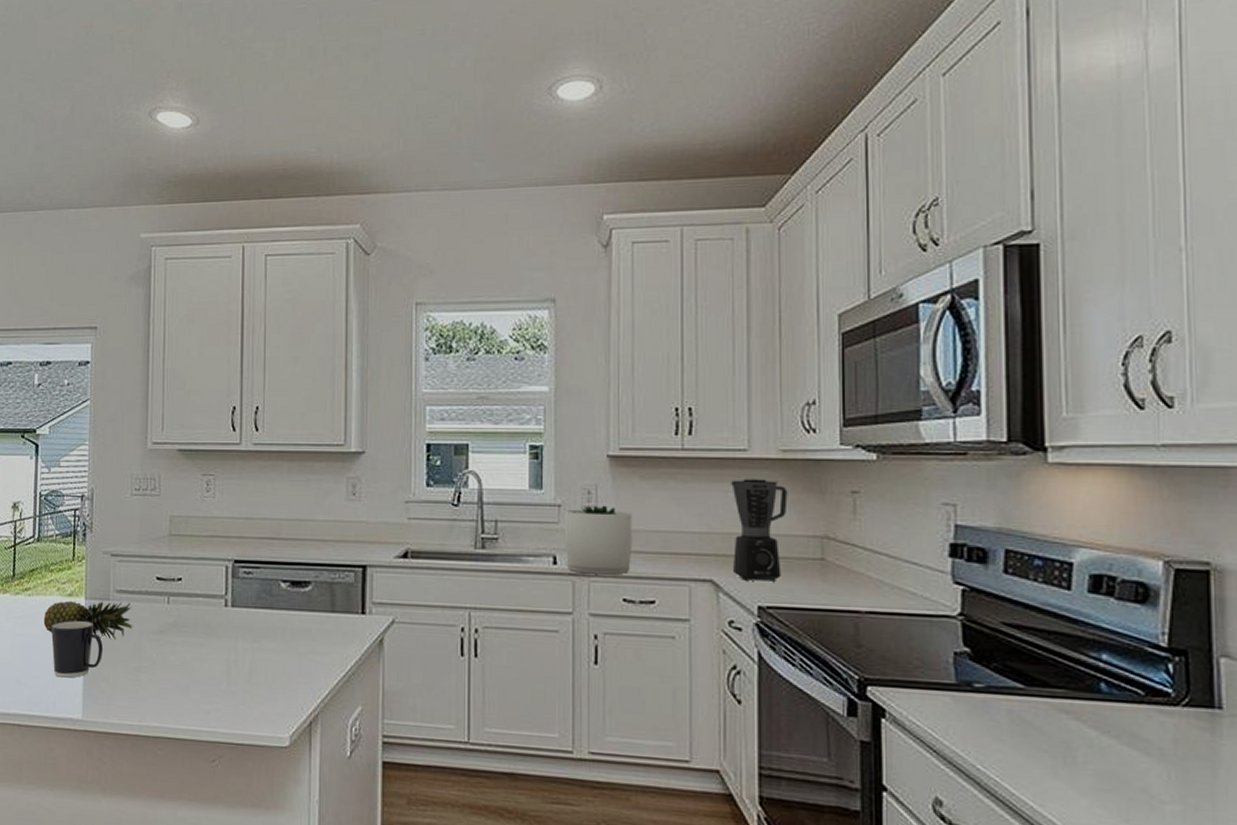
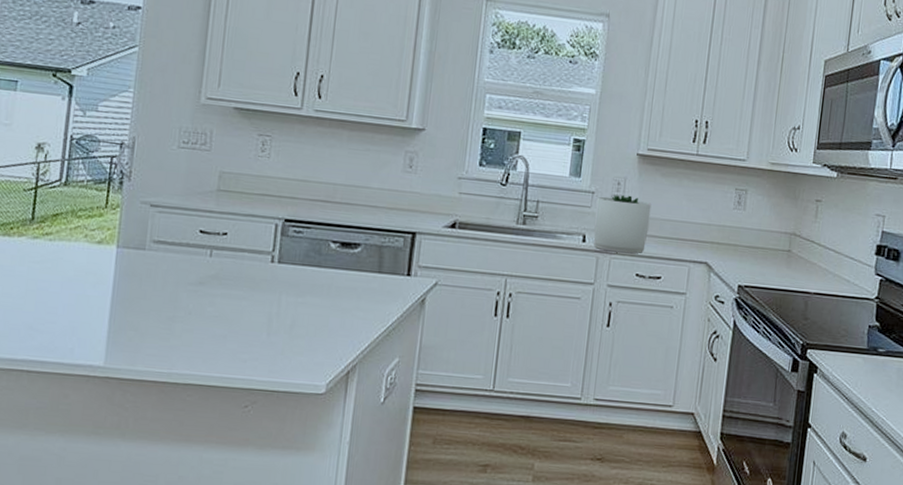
fruit: present [43,600,133,640] -> none [65,248,170,289]
mug: present [51,620,103,678] -> none [73,268,134,325]
blender: present [731,479,788,581] -> none [723,183,771,266]

